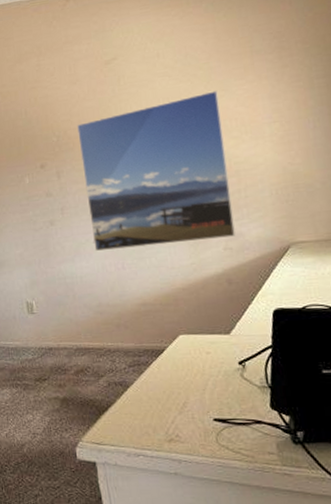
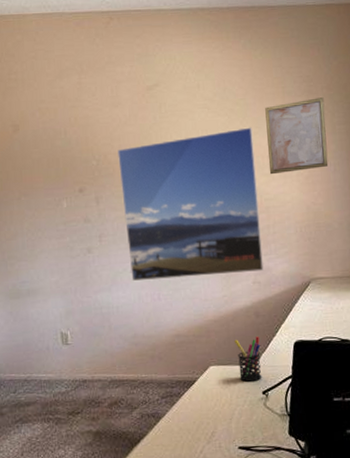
pen holder: none [205,304,238,351] -> present [234,336,262,382]
wall art: none [231,52,307,137] -> present [265,97,329,175]

